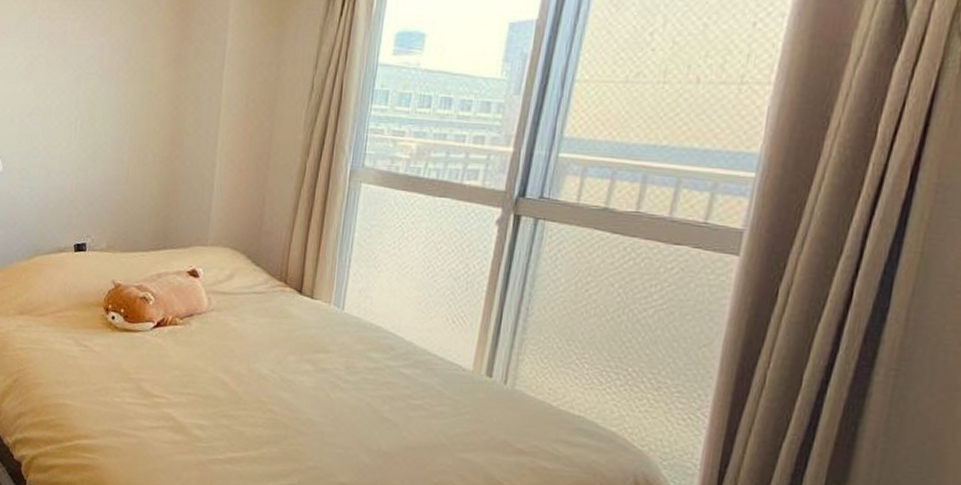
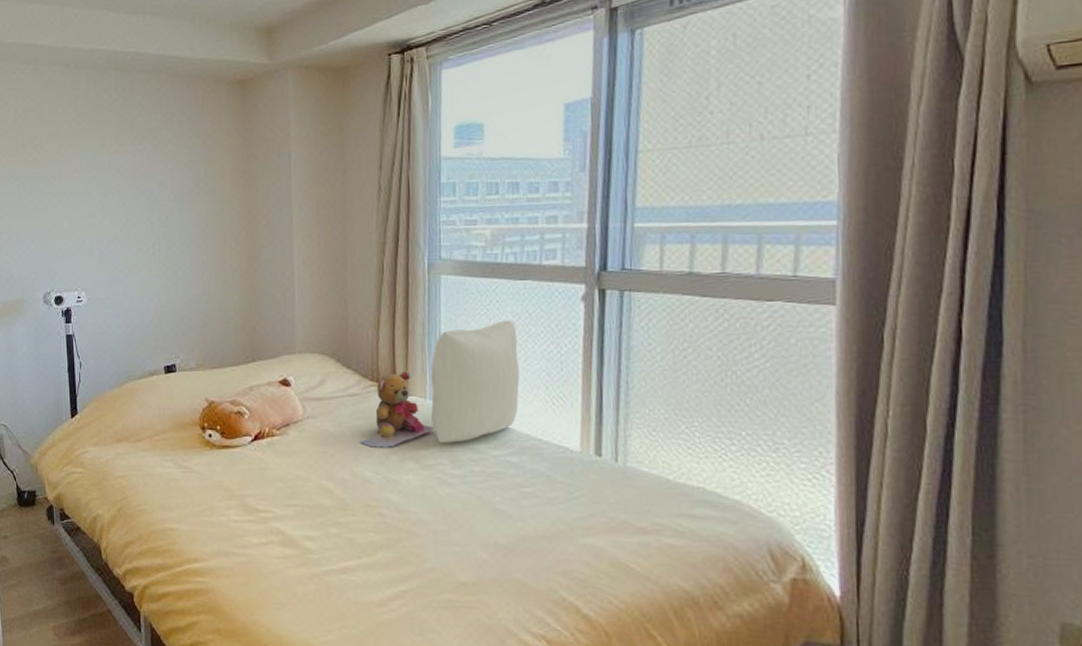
teddy bear: none [260,274,335,348] -> present [360,370,435,448]
pillow: none [333,235,428,350] -> present [430,320,519,443]

